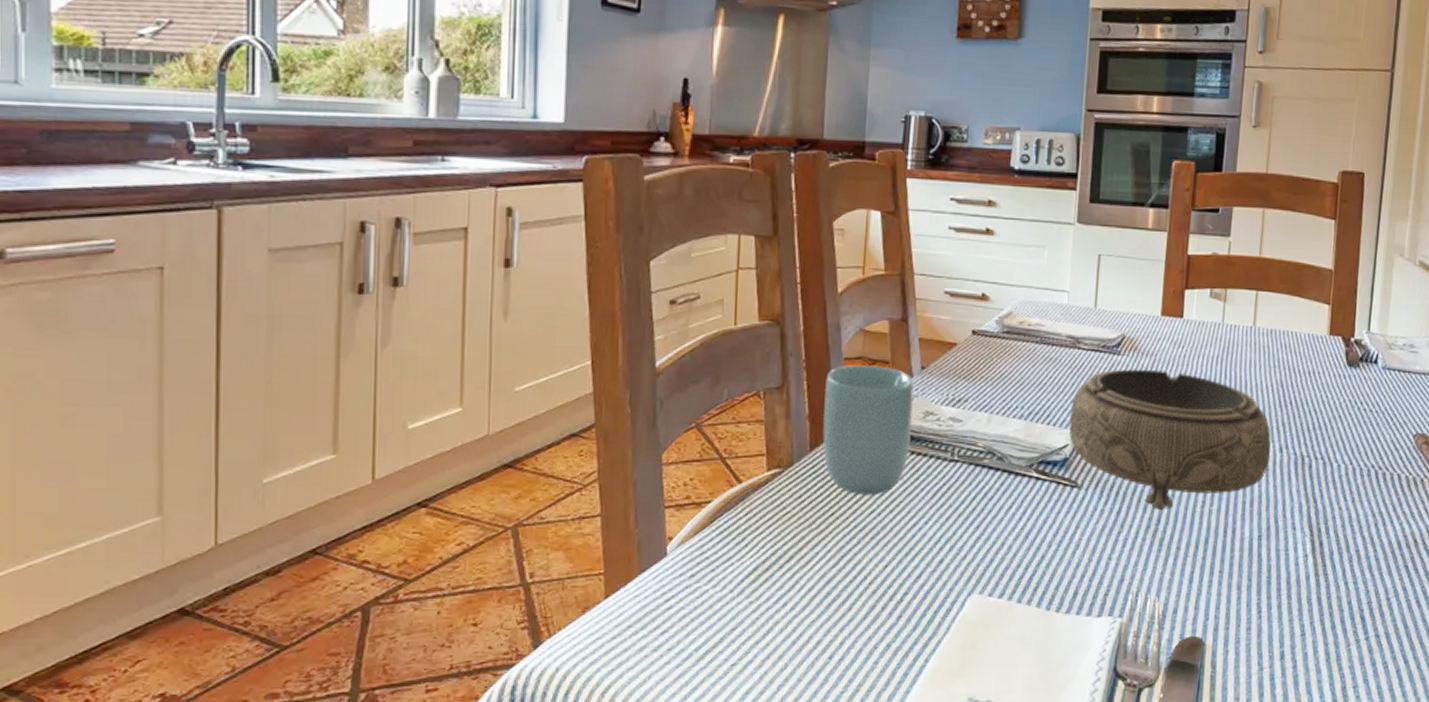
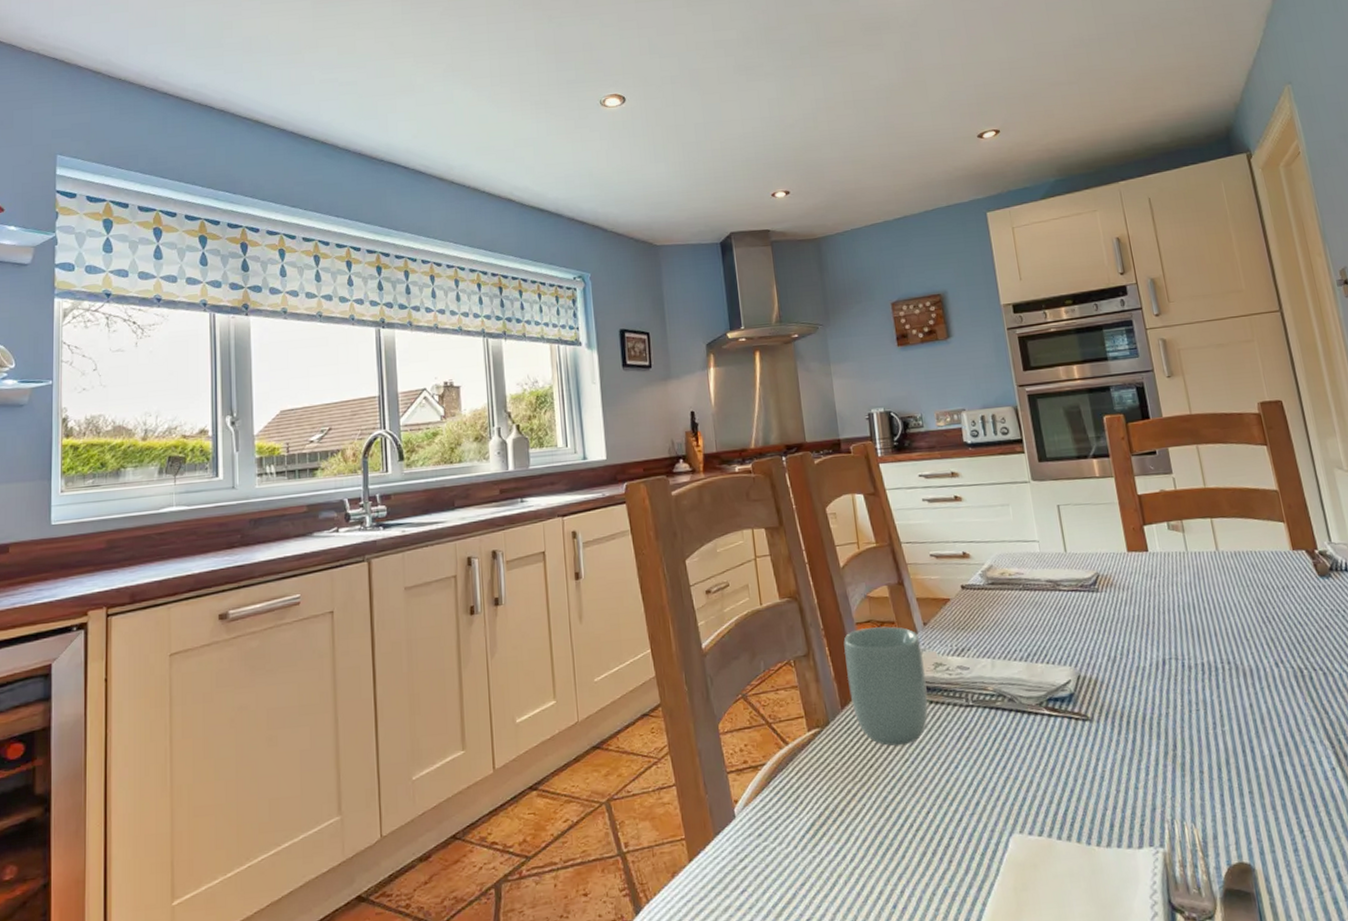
decorative bowl: present [1069,369,1271,509] -> none [1064,601,1269,735]

